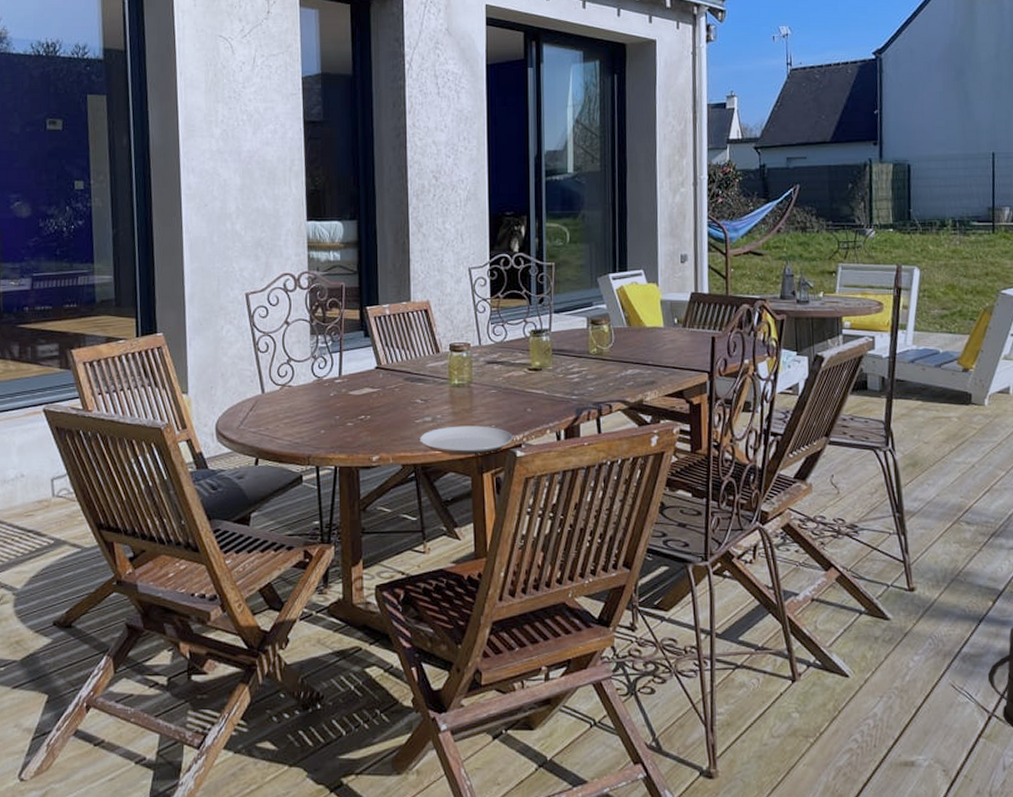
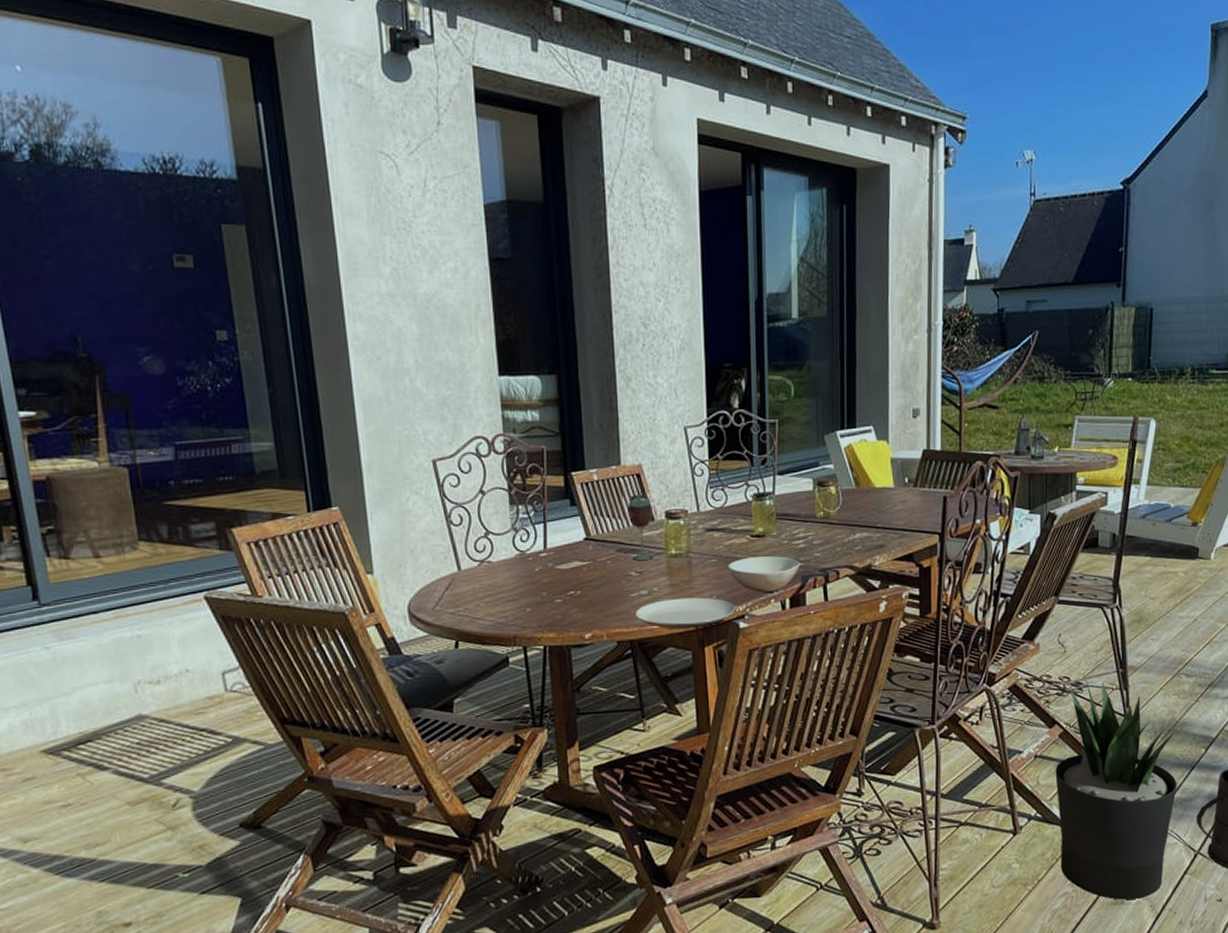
wineglass: none [415,328,438,390] -> present [627,494,654,561]
soup bowl: none [506,389,575,423] -> present [727,556,800,592]
planter: none [833,514,965,761] -> present [1055,671,1177,900]

